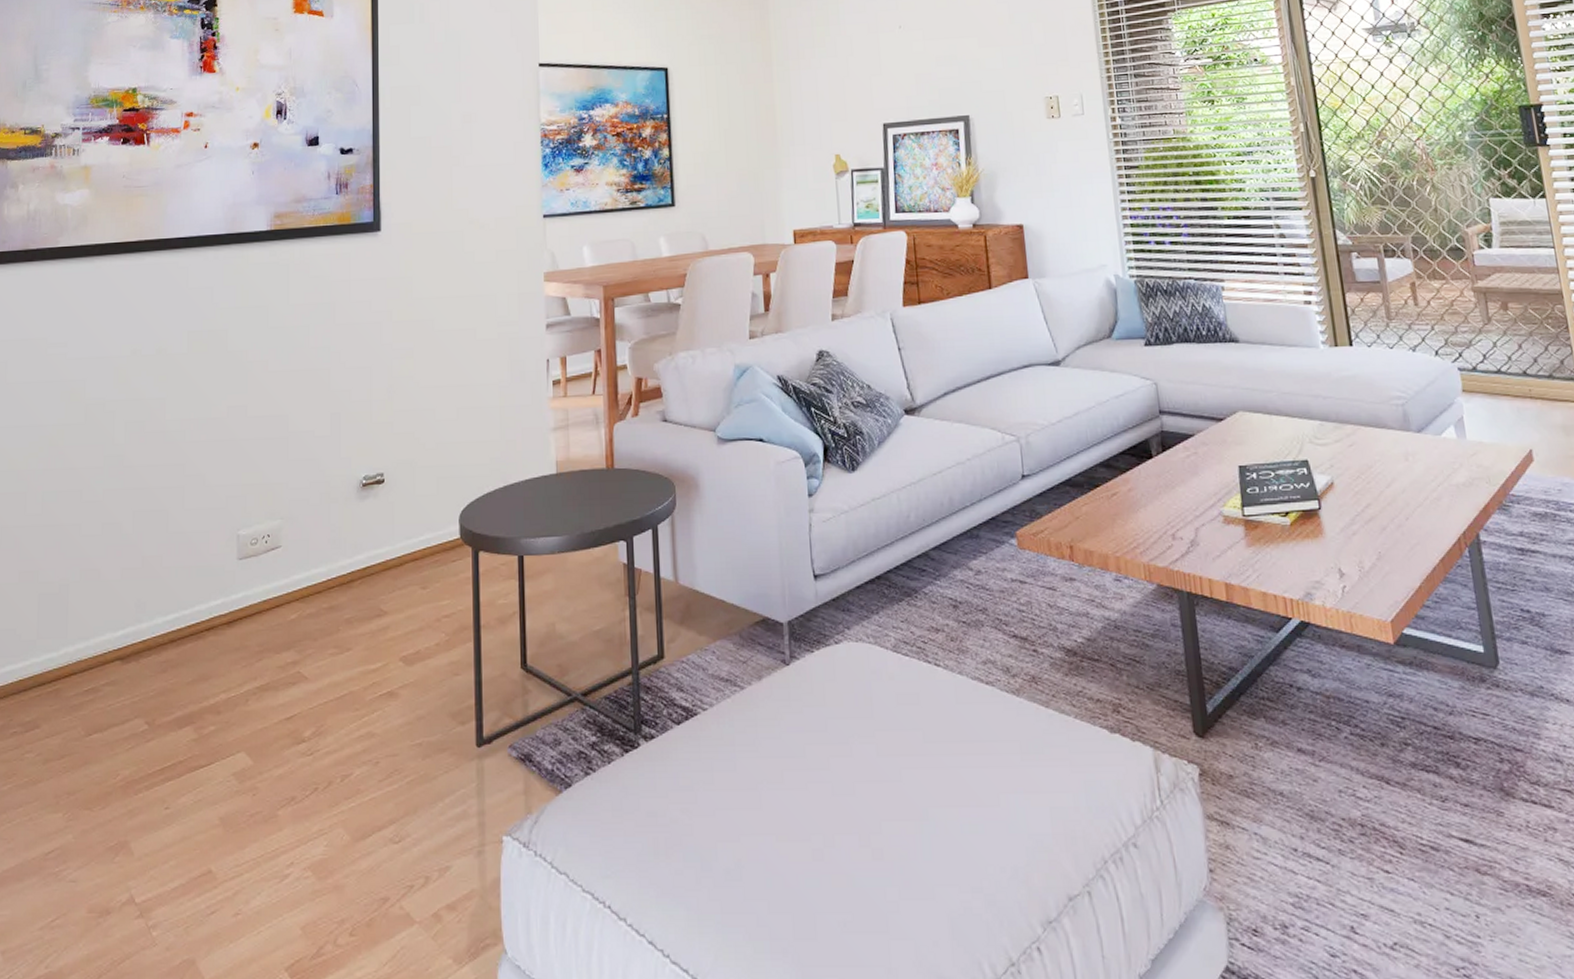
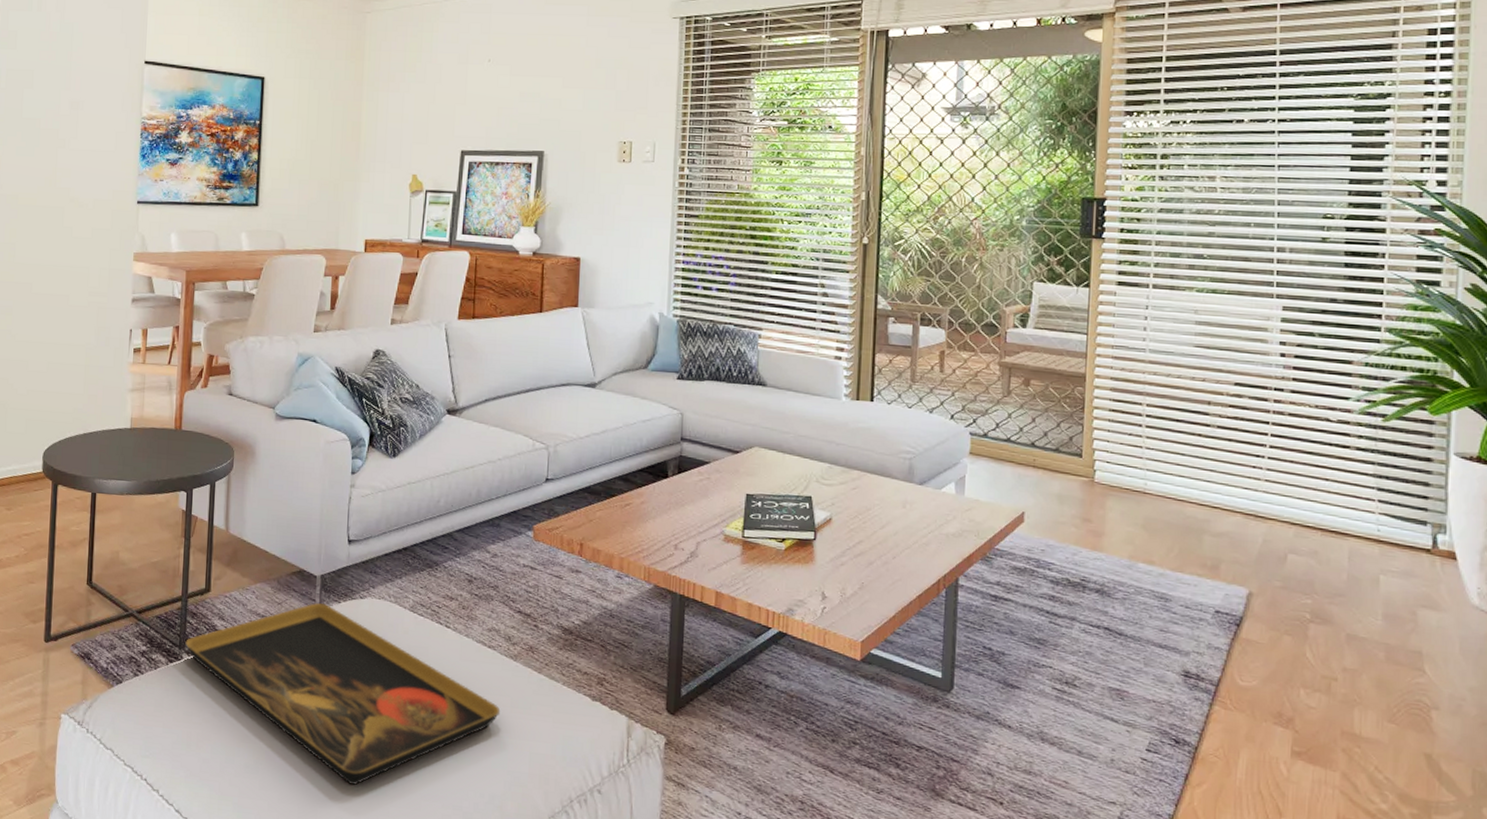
decorative tray: none [641,656,1010,878] -> present [185,603,501,785]

